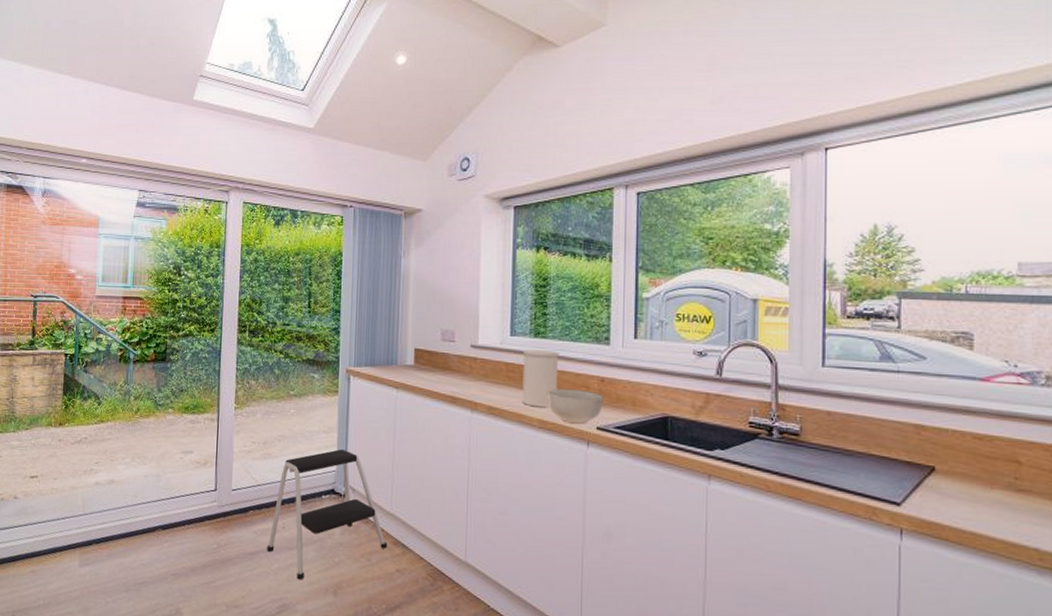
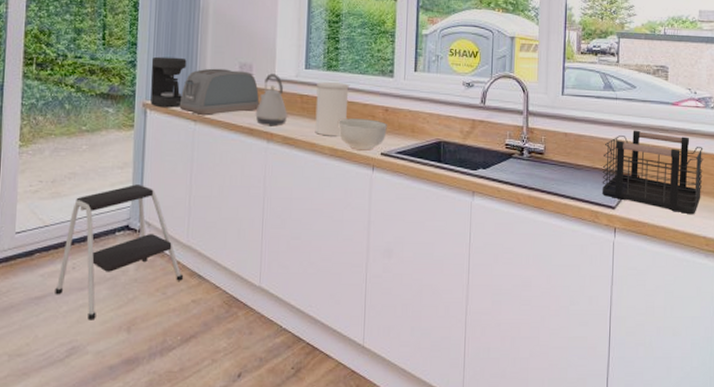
coffee maker: none [354,323,388,375] -> present [150,56,187,108]
toaster: none [381,335,463,382] -> present [179,68,260,115]
kettle: none [458,340,493,396] -> present [255,73,288,127]
dish rack: none [881,410,1031,520] -> present [602,130,703,215]

